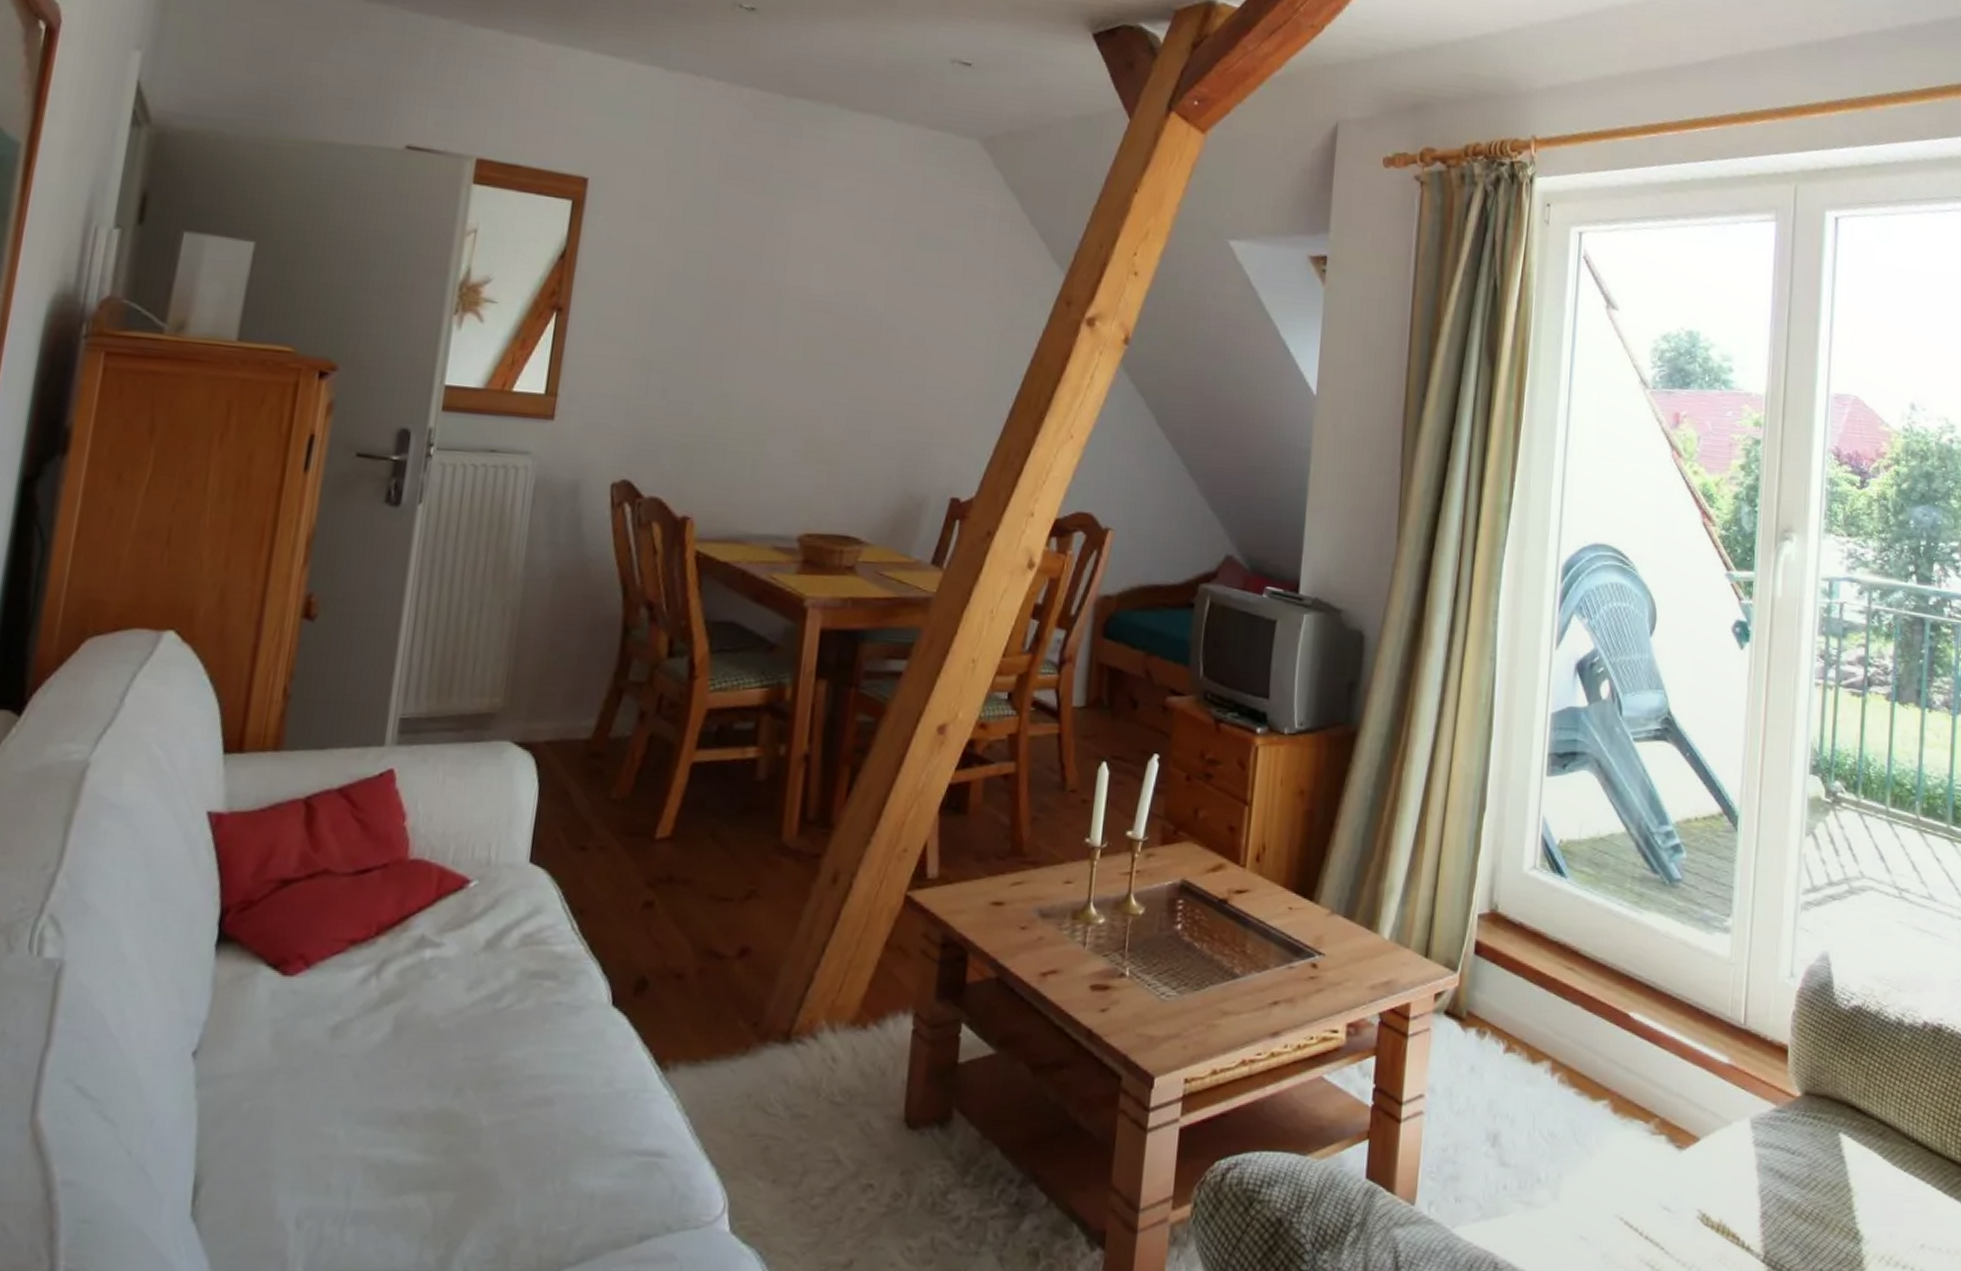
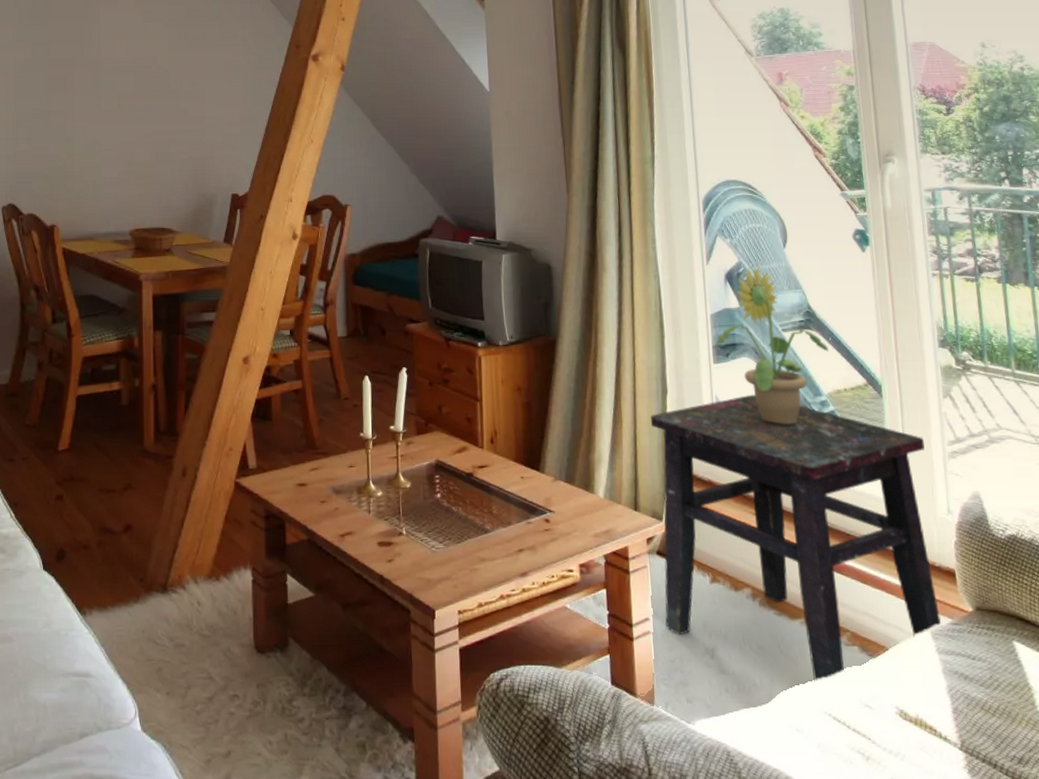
side table: none [1443,817,1776,1179] -> present [651,394,942,683]
sunflower: none [1552,657,1684,859] -> present [715,267,828,425]

